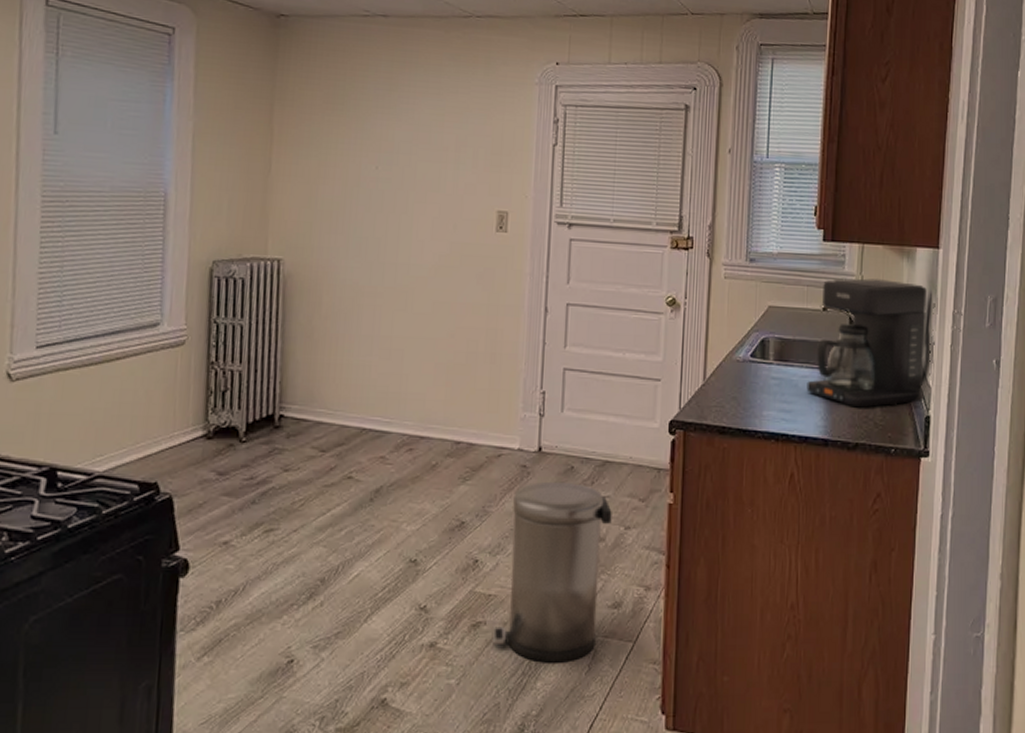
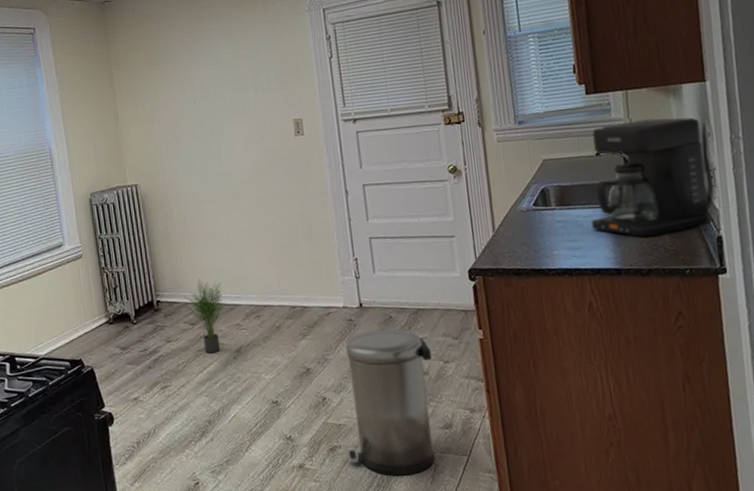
potted plant: none [310,393,372,491] -> present [180,279,226,354]

